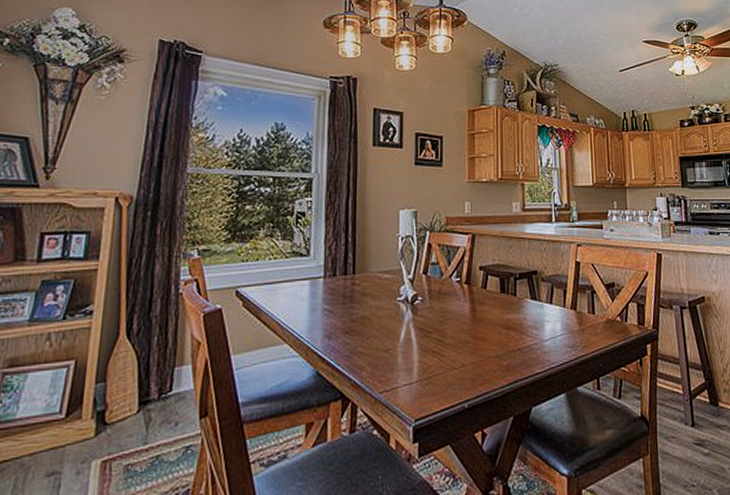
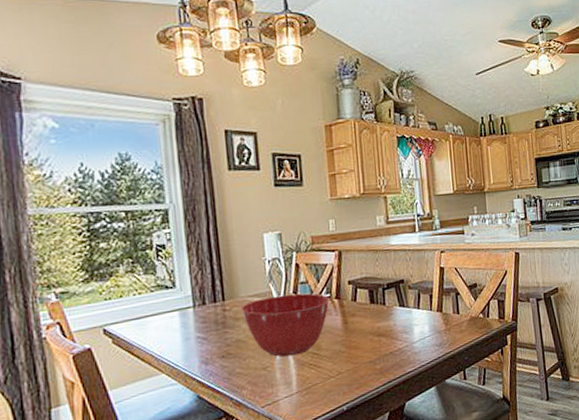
mixing bowl: none [369,274,459,341] -> present [240,293,330,357]

